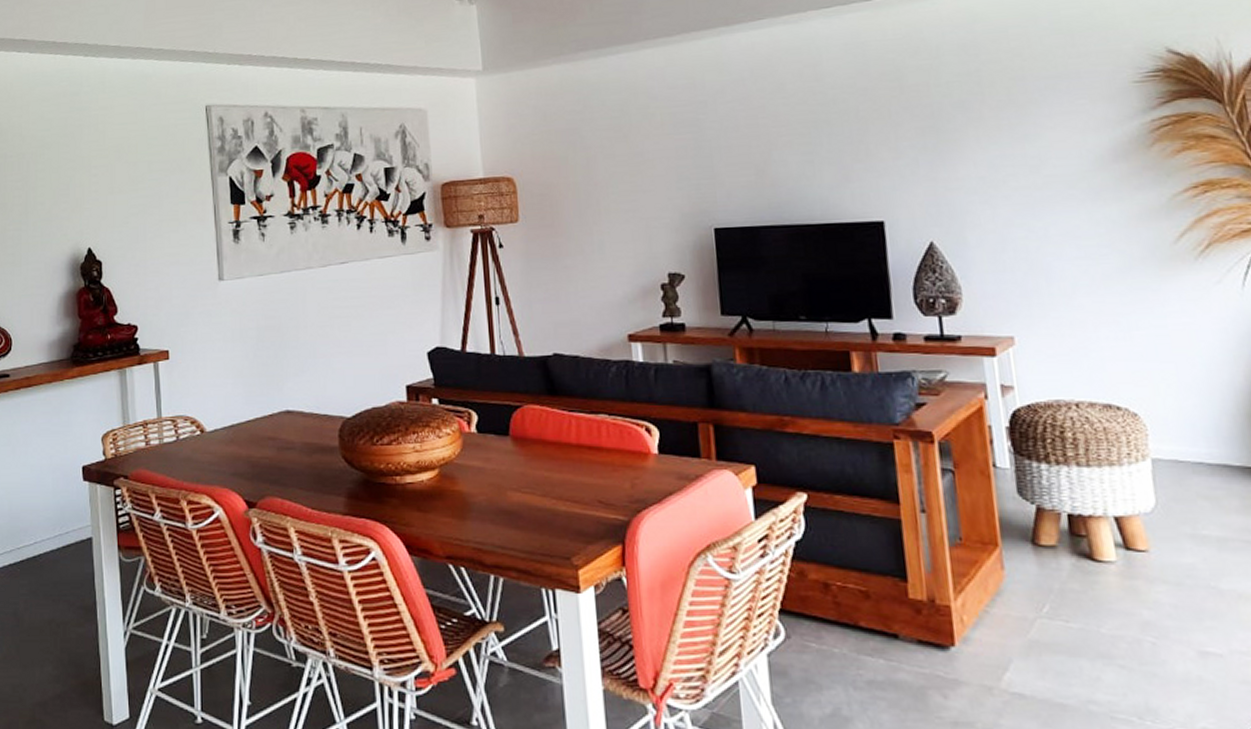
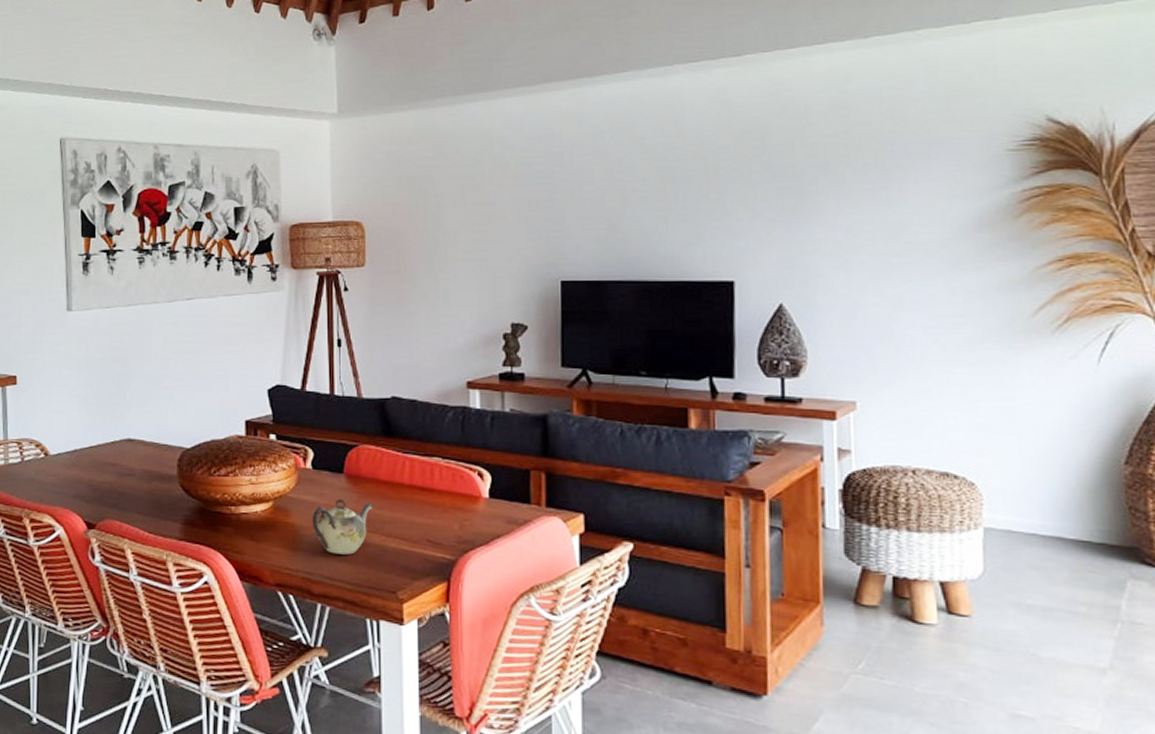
teapot: none [479,463,543,521] -> present [312,499,374,555]

